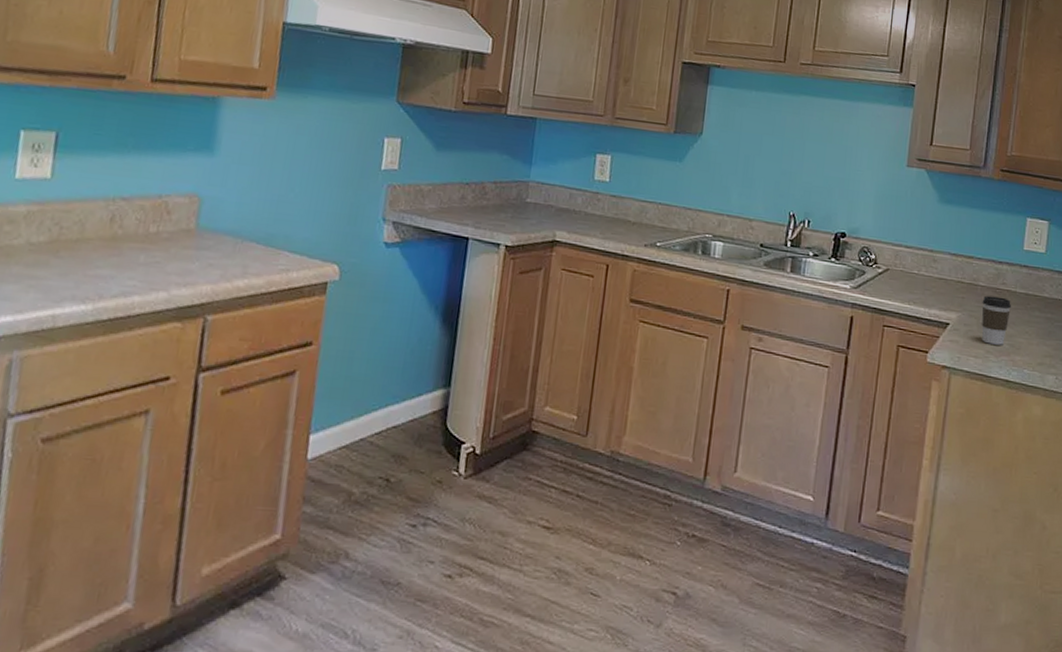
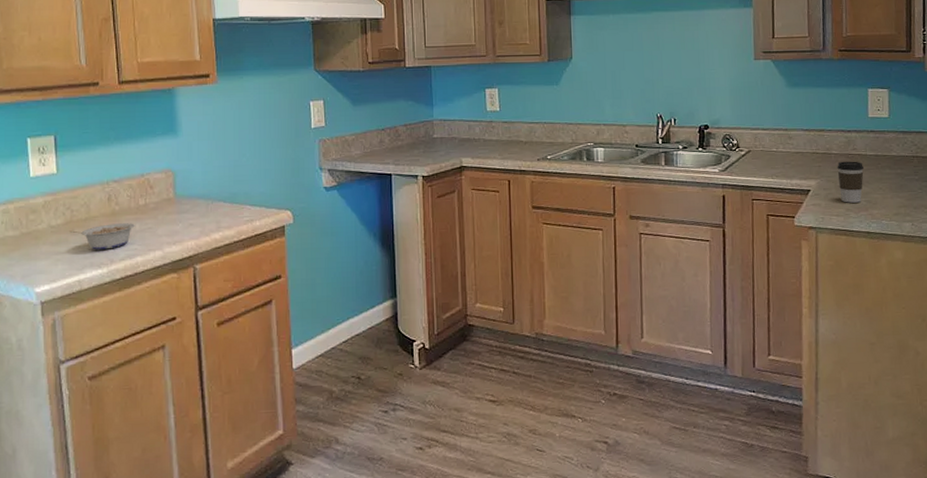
legume: none [52,250,139,282] -> present [69,223,135,250]

